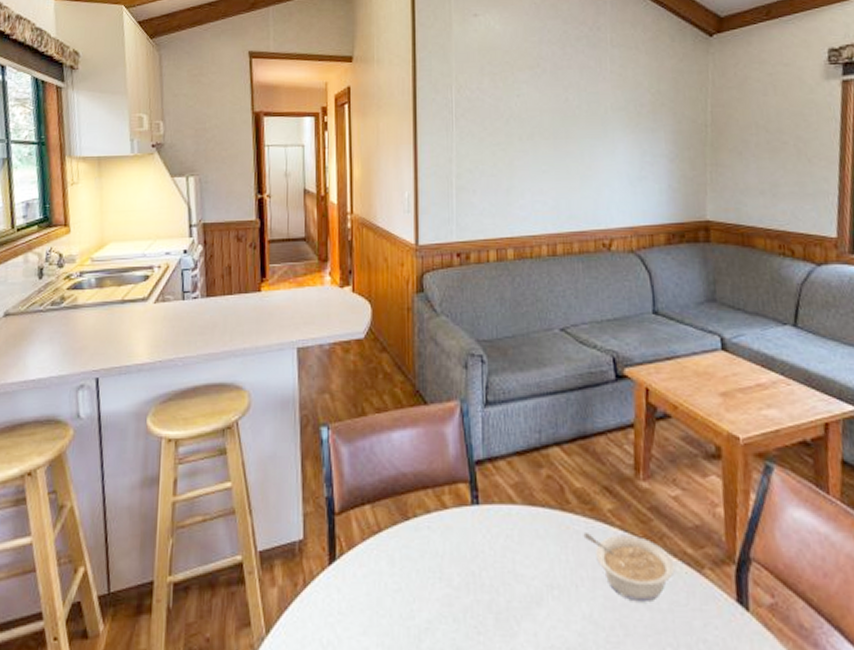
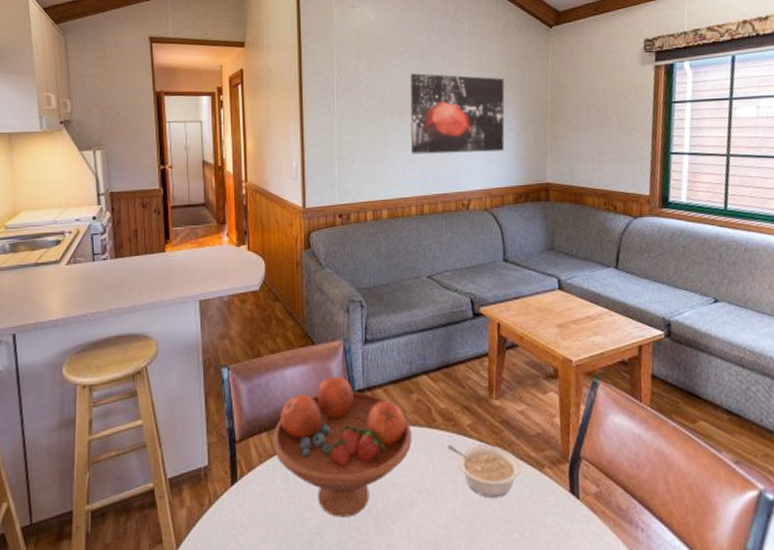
fruit bowl: none [377,442,541,612] -> present [273,376,412,517]
wall art: none [541,90,655,185] -> present [410,73,505,154]

